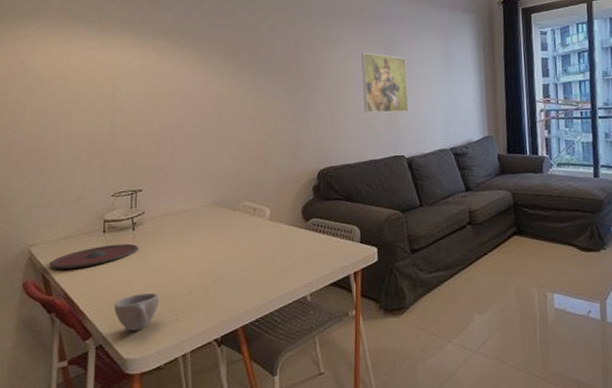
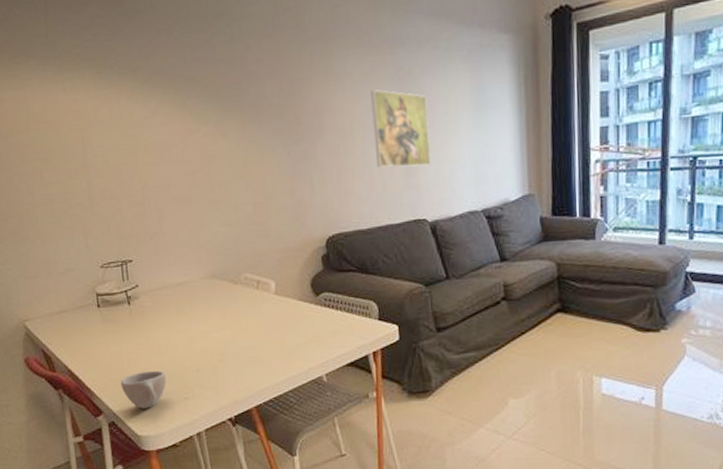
plate: present [49,243,139,269] -> none [47,319,138,345]

